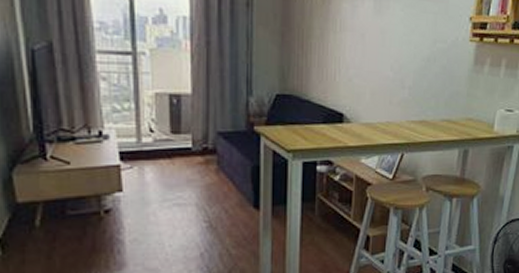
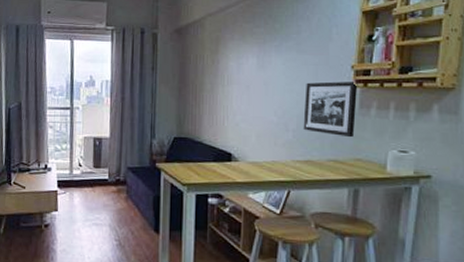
picture frame: none [419,33,475,96] -> present [303,81,358,138]

